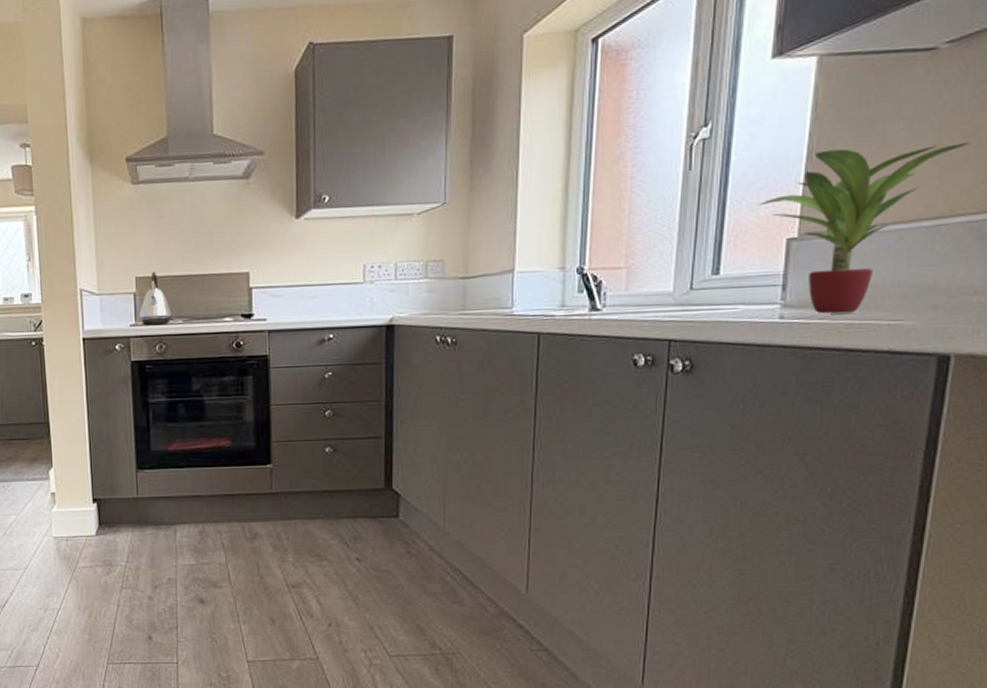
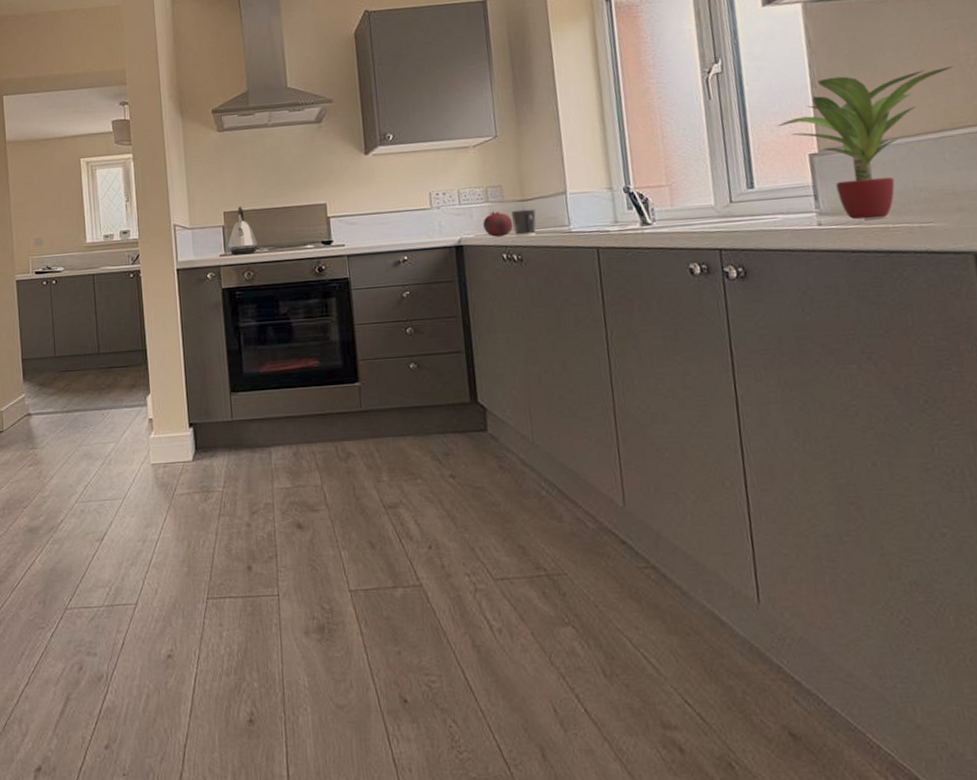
fruit: none [419,288,452,318] -> present [483,211,514,238]
mug: none [451,287,478,319] -> present [511,208,537,237]

